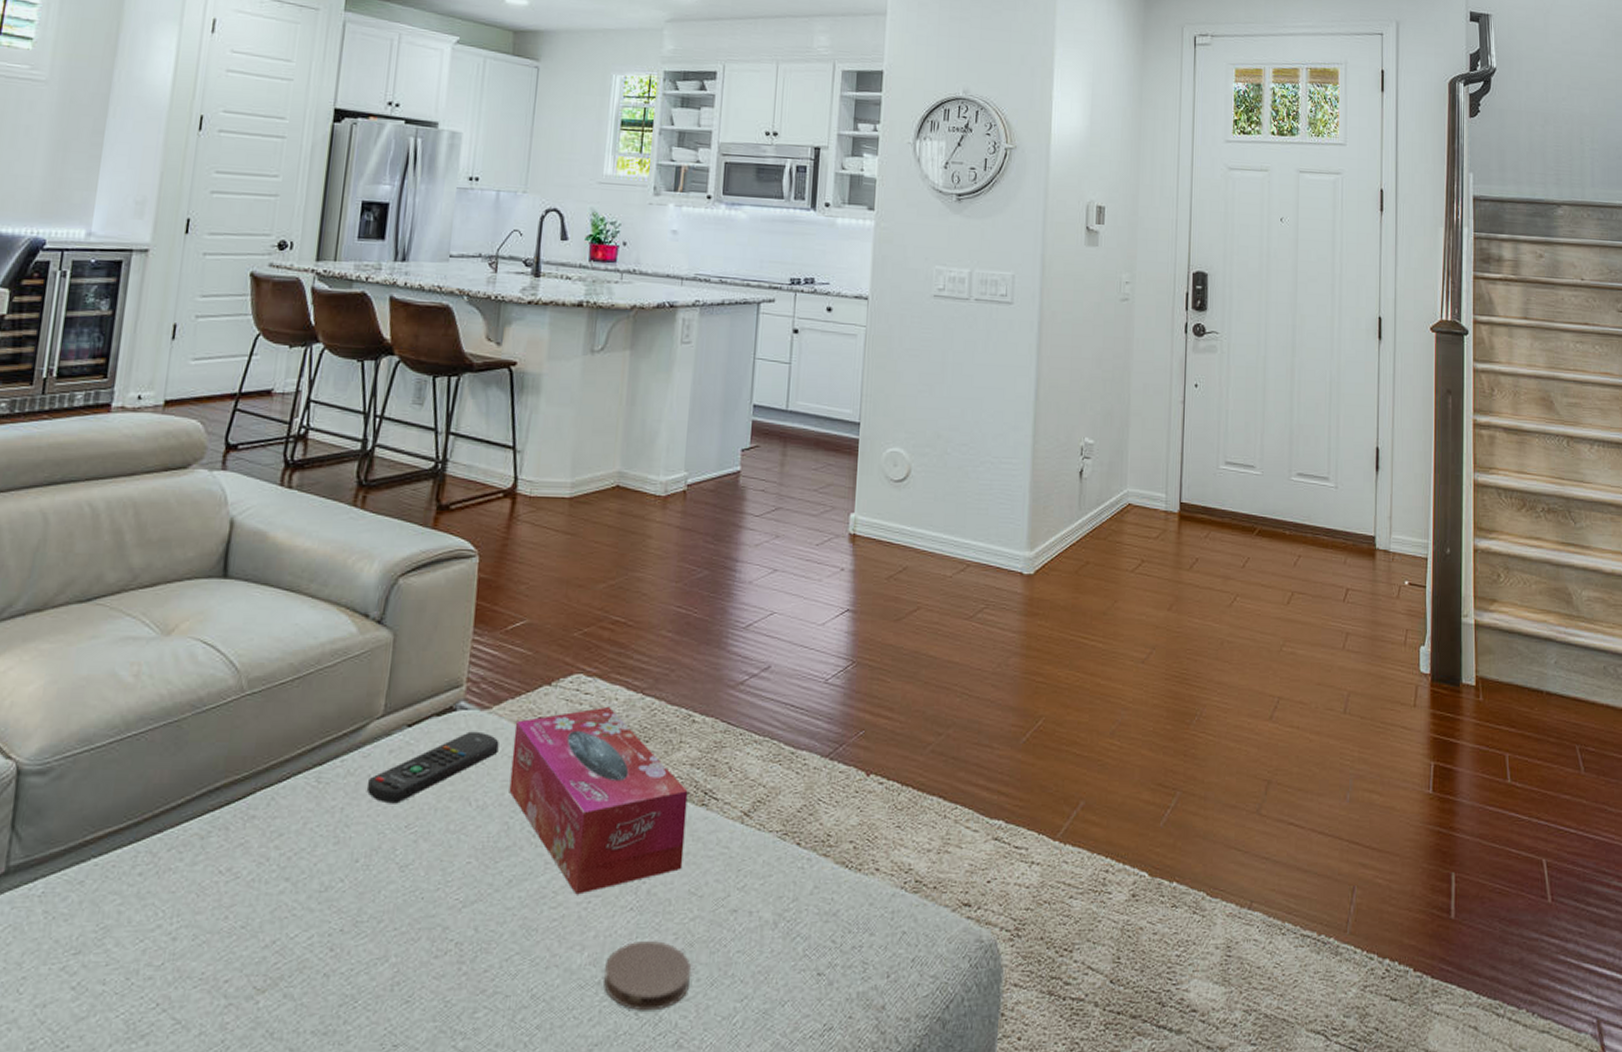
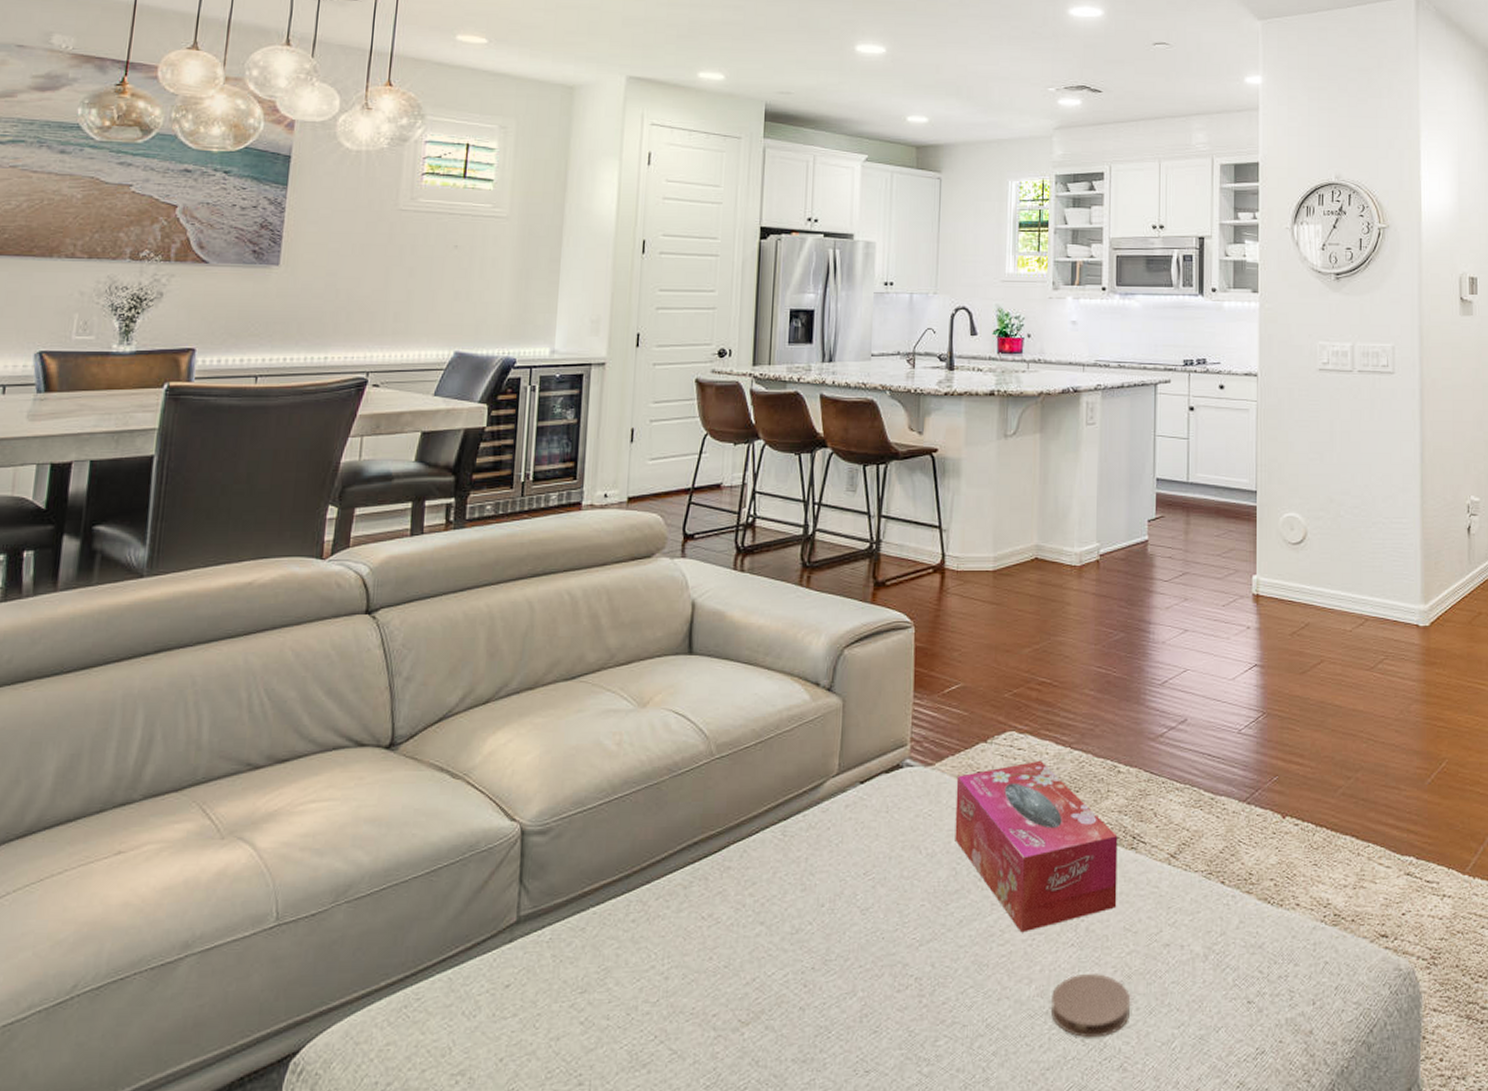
remote control: present [366,731,499,804] -> none [827,786,943,854]

